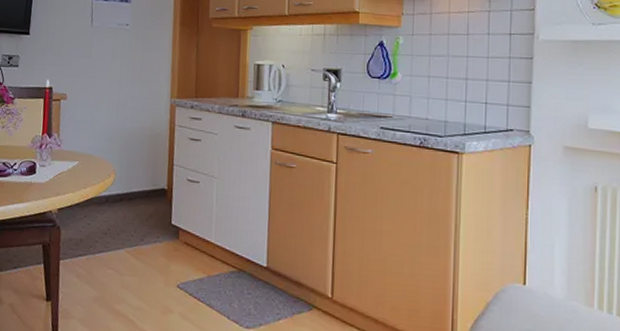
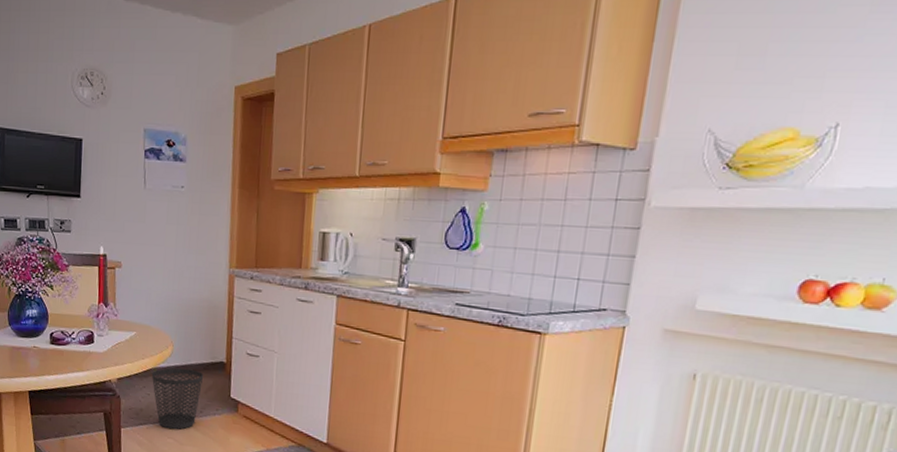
wastebasket: none [92,196,146,260] -> present [151,367,204,430]

